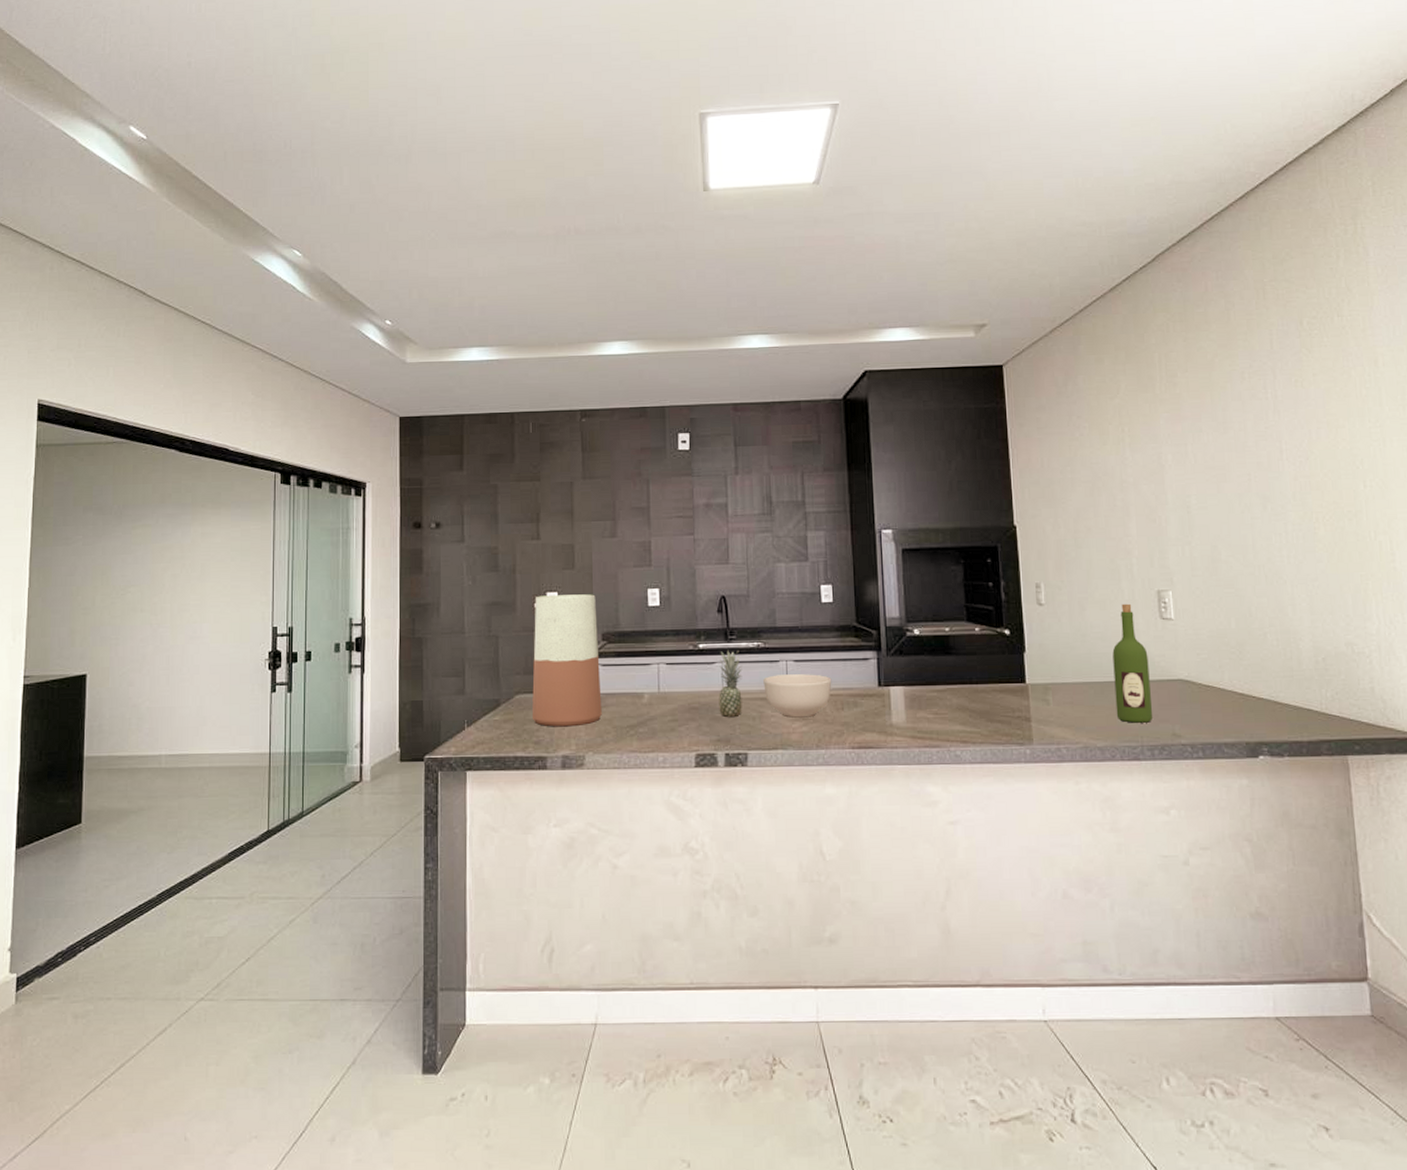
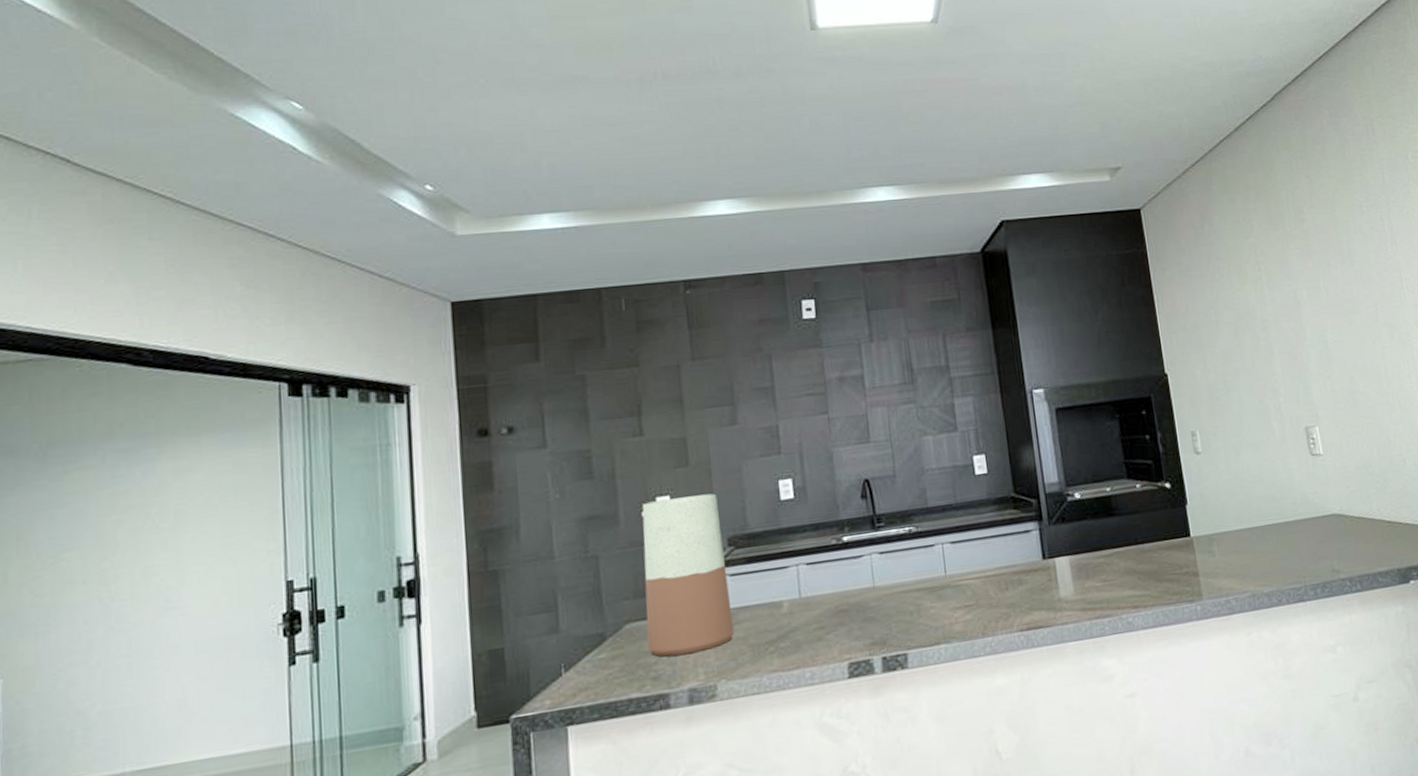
fruit: present [719,650,743,718] -> none [868,539,898,617]
bowl: present [763,674,832,718] -> none [918,554,994,607]
wine bottle: present [1112,603,1153,723] -> none [1269,443,1313,564]

